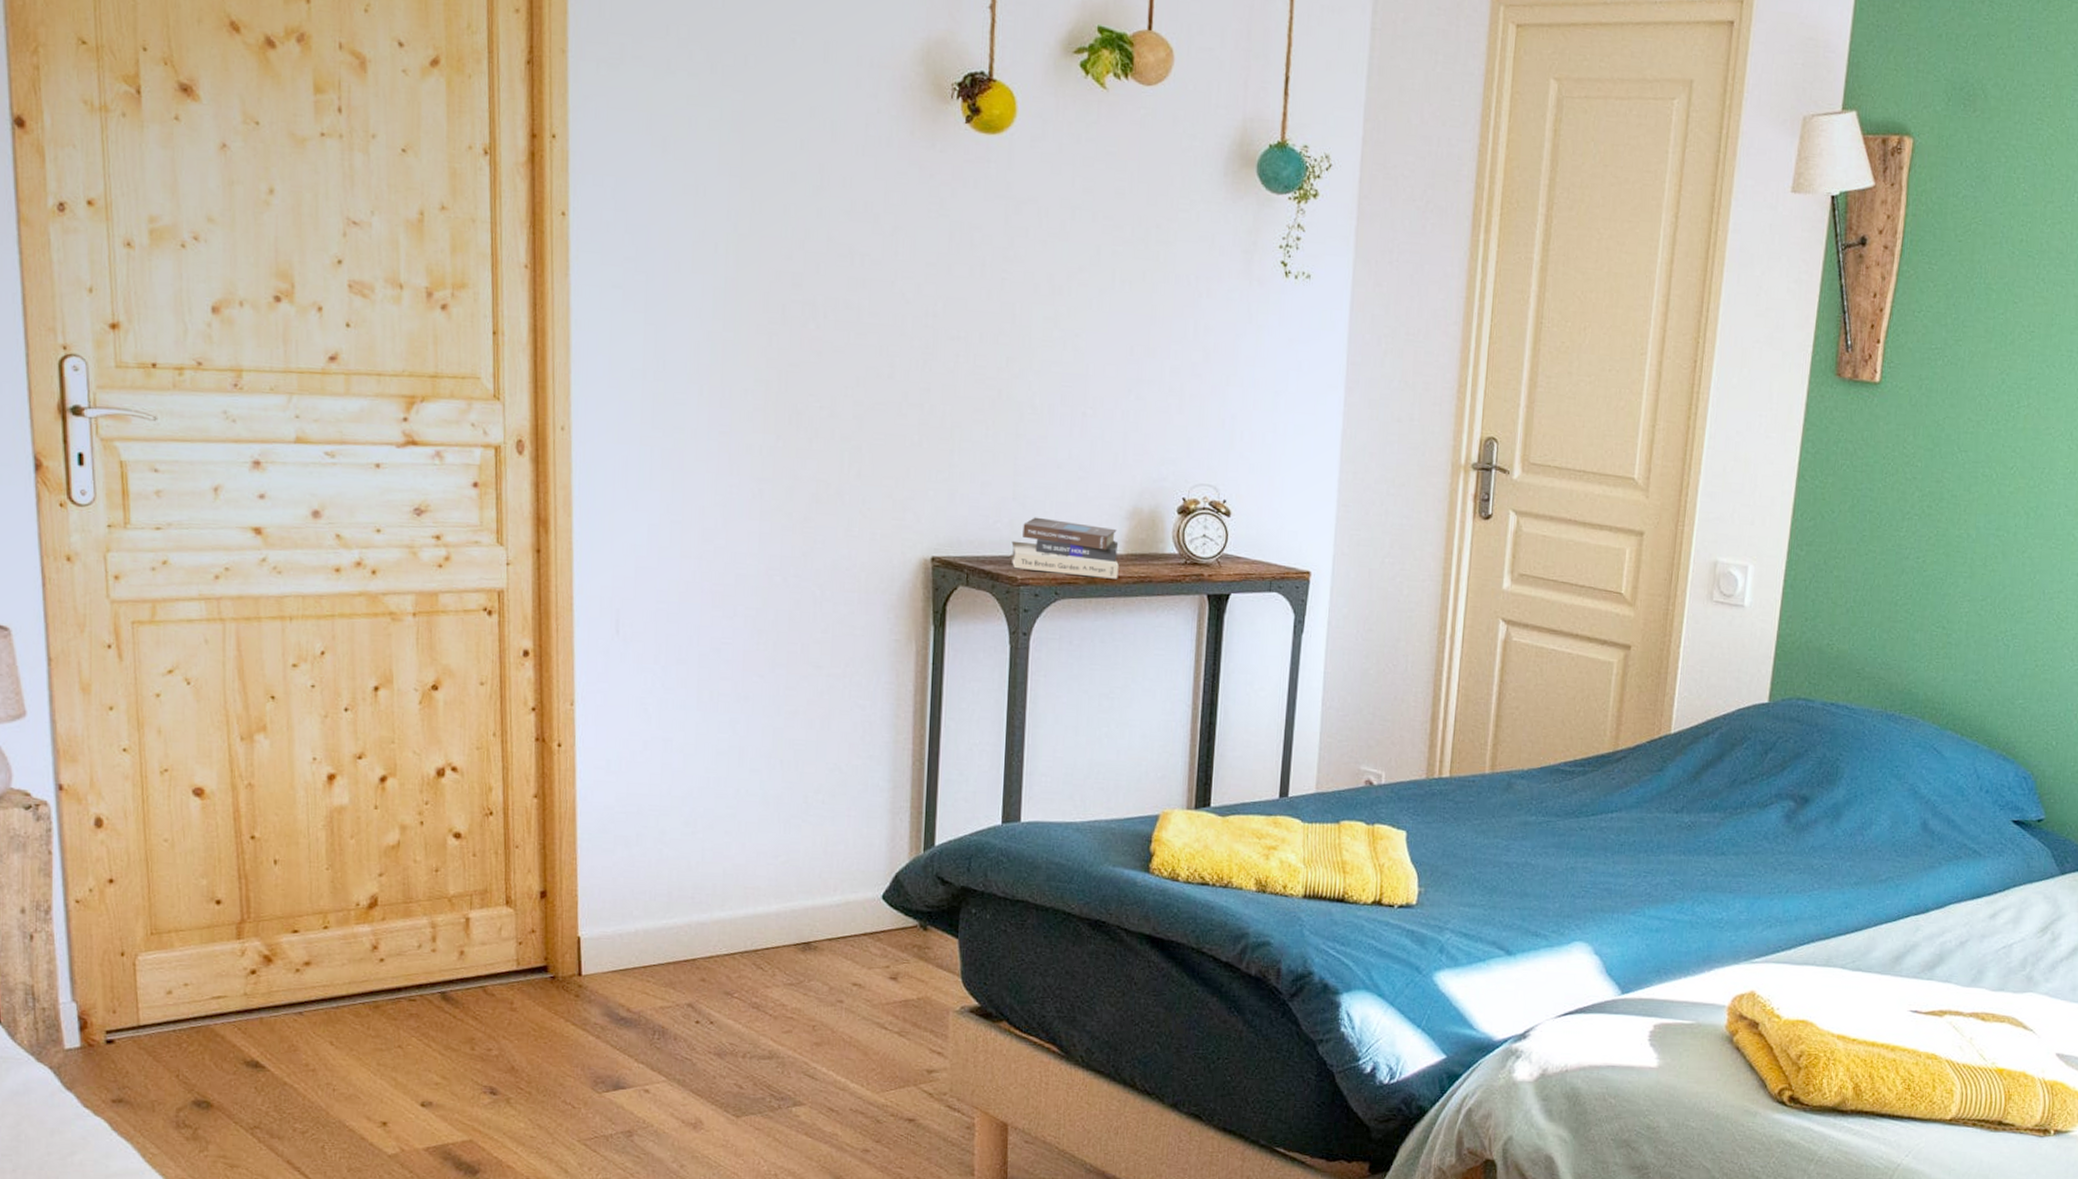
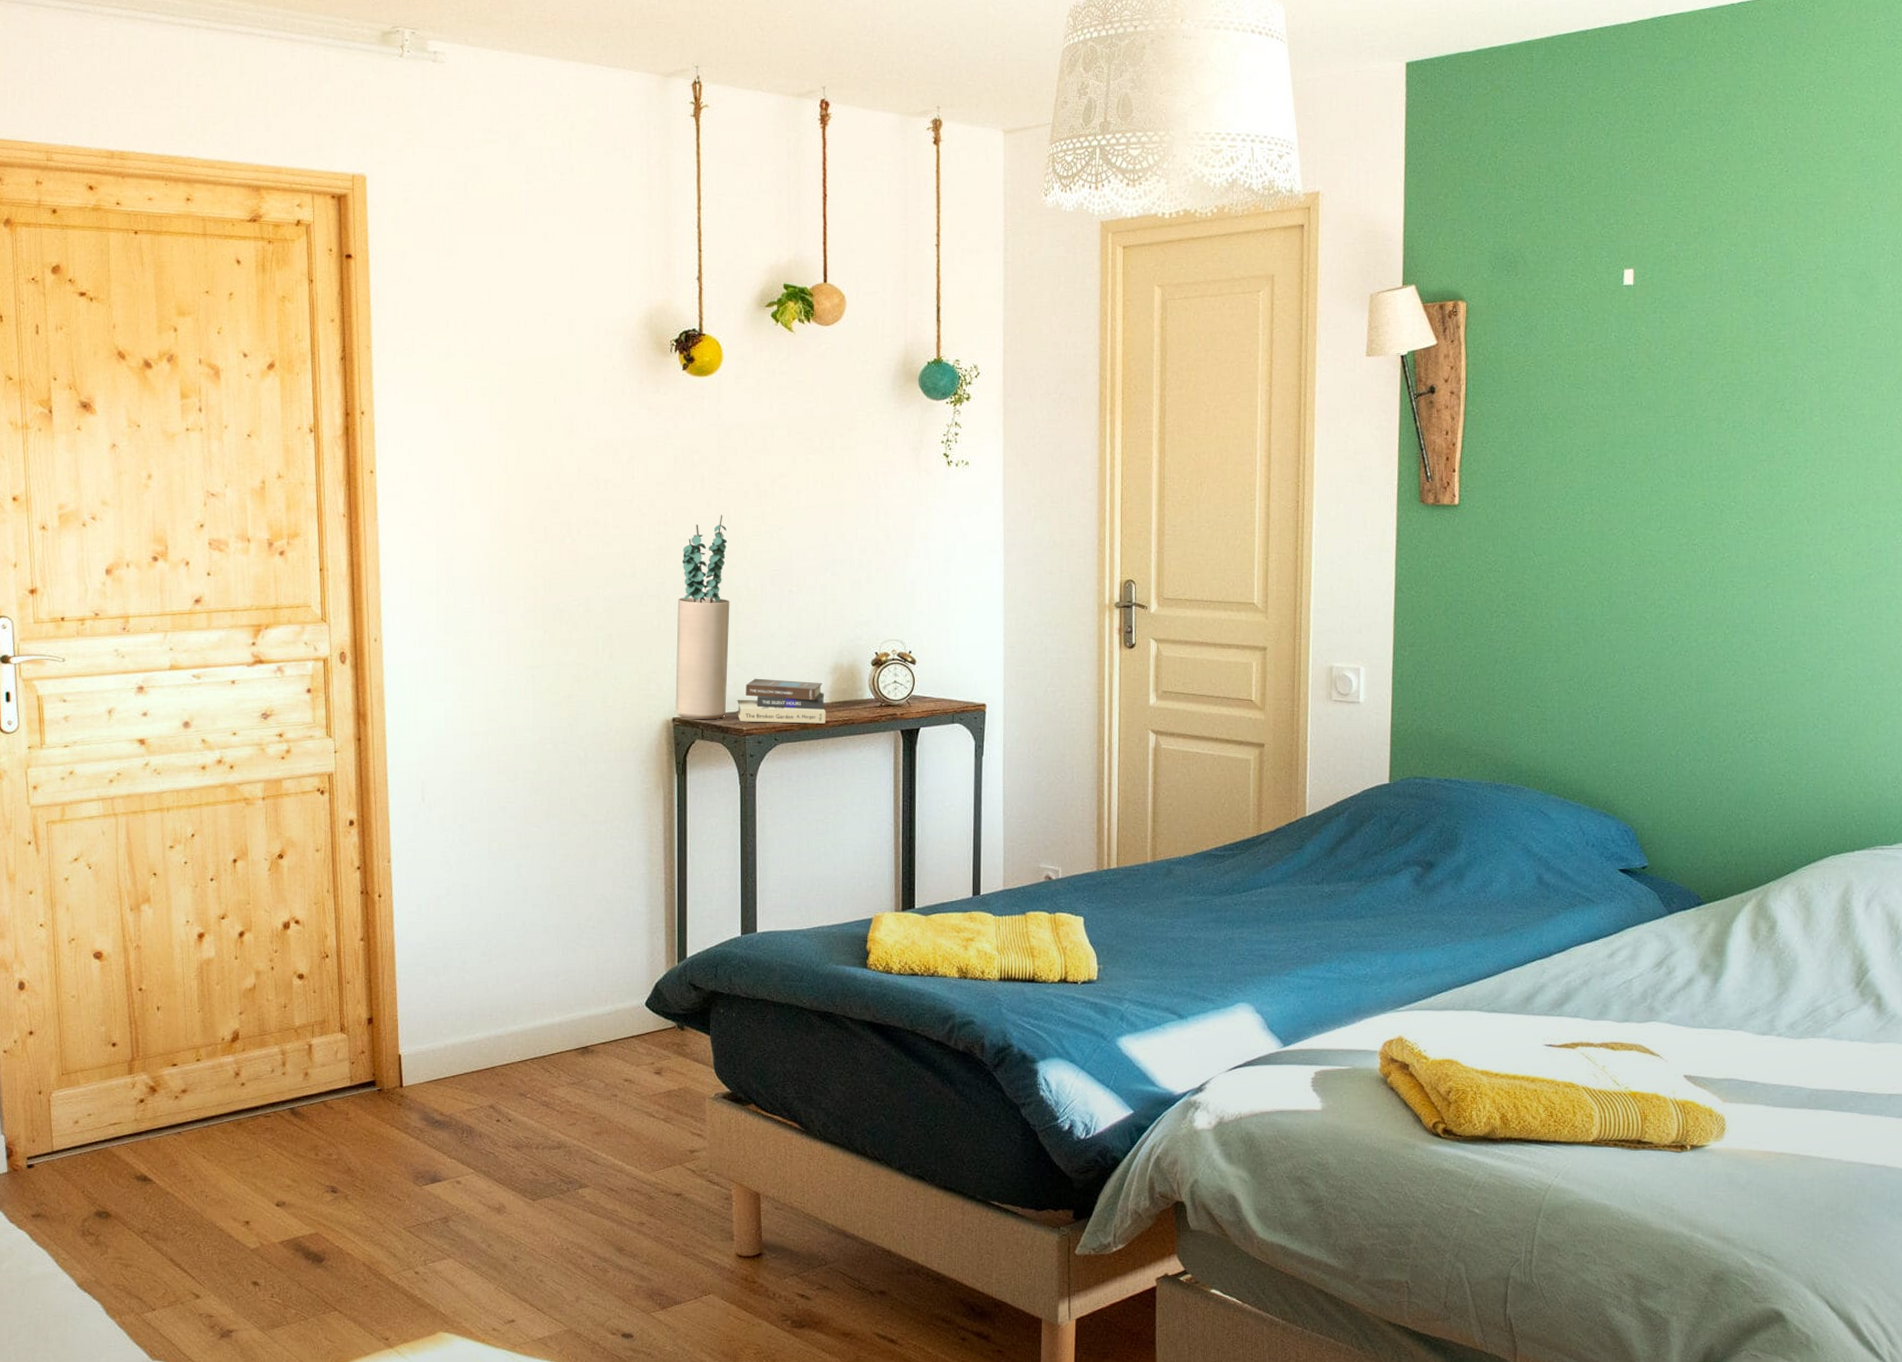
vase: none [935,311,1011,563] -> present [675,515,730,720]

